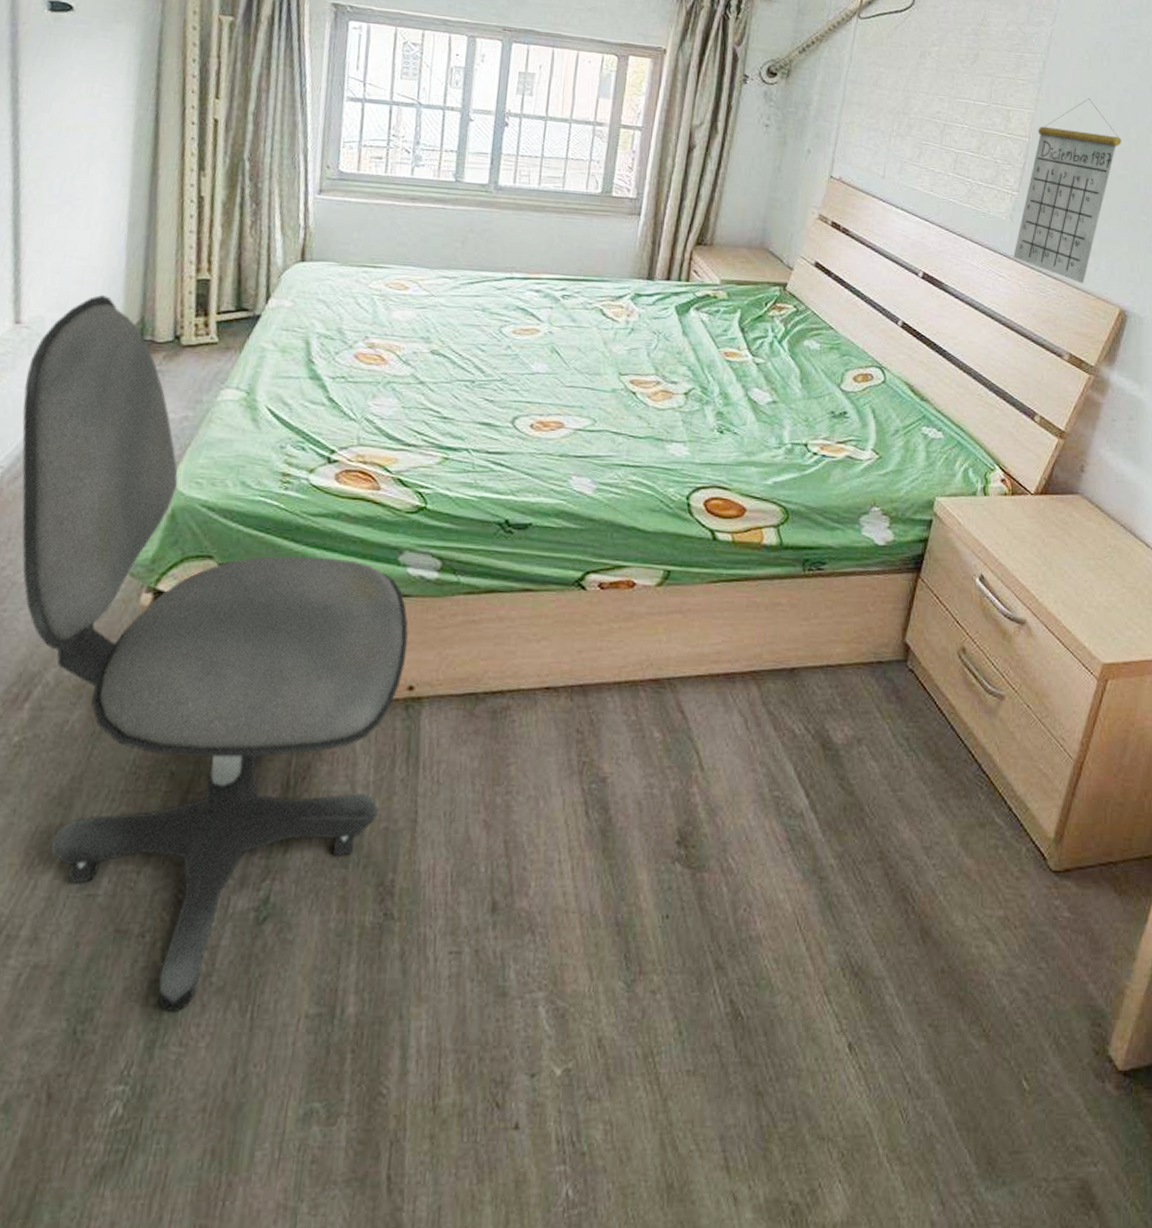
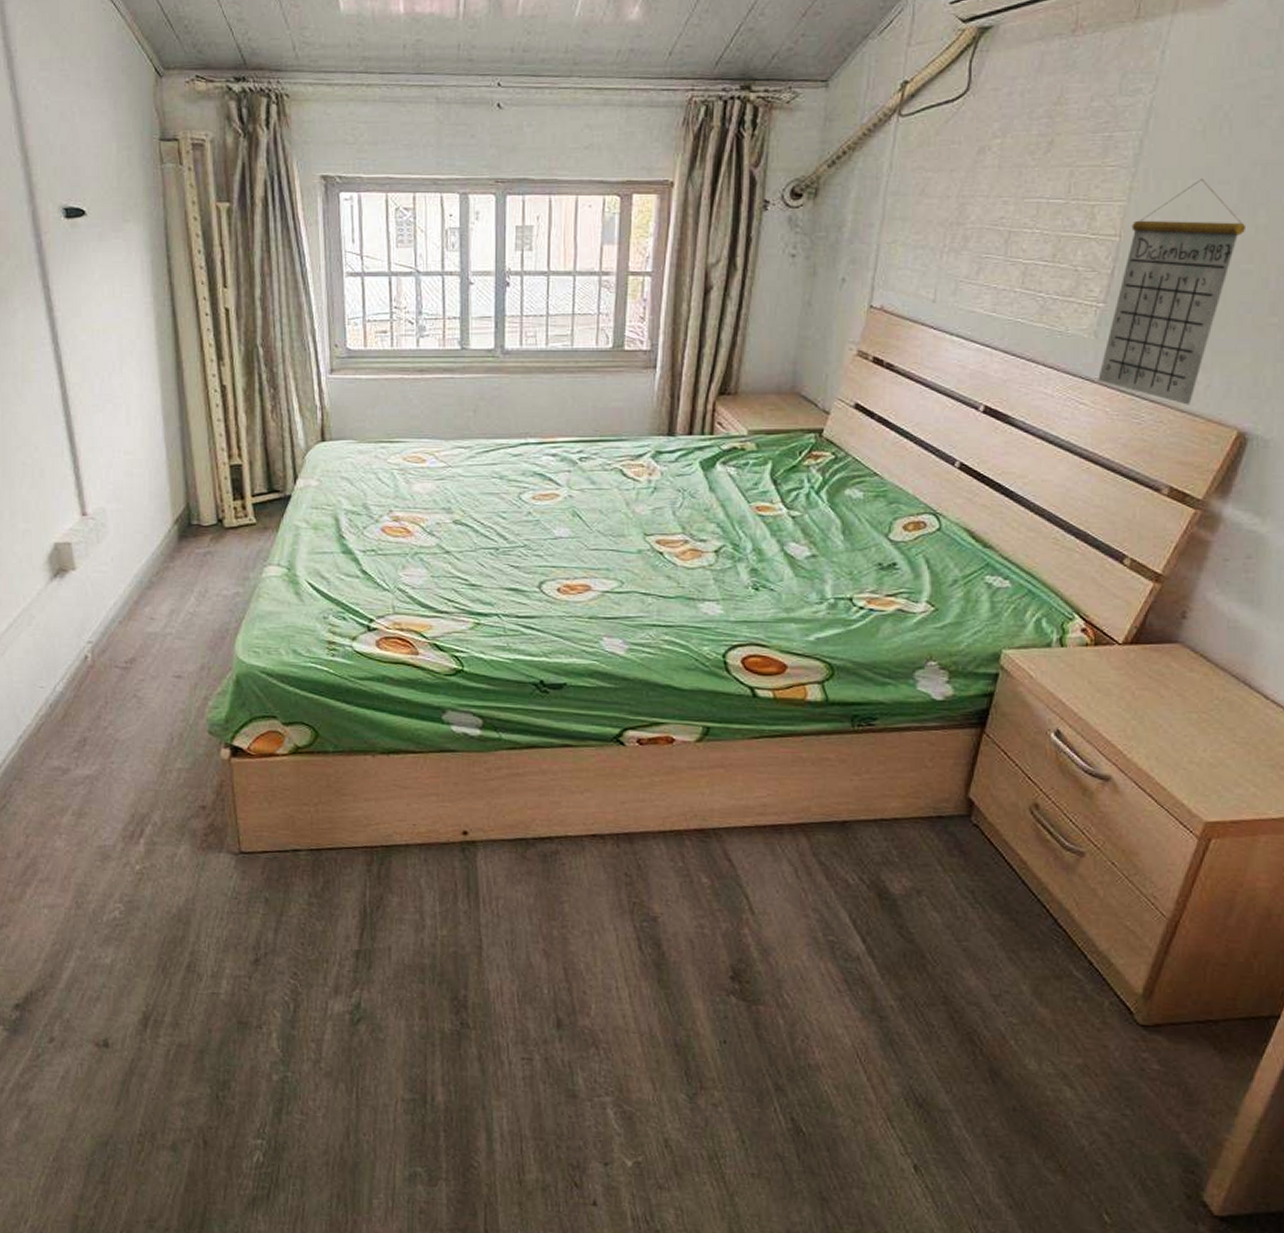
office chair: present [22,295,409,1011] -> none [99,486,459,1088]

